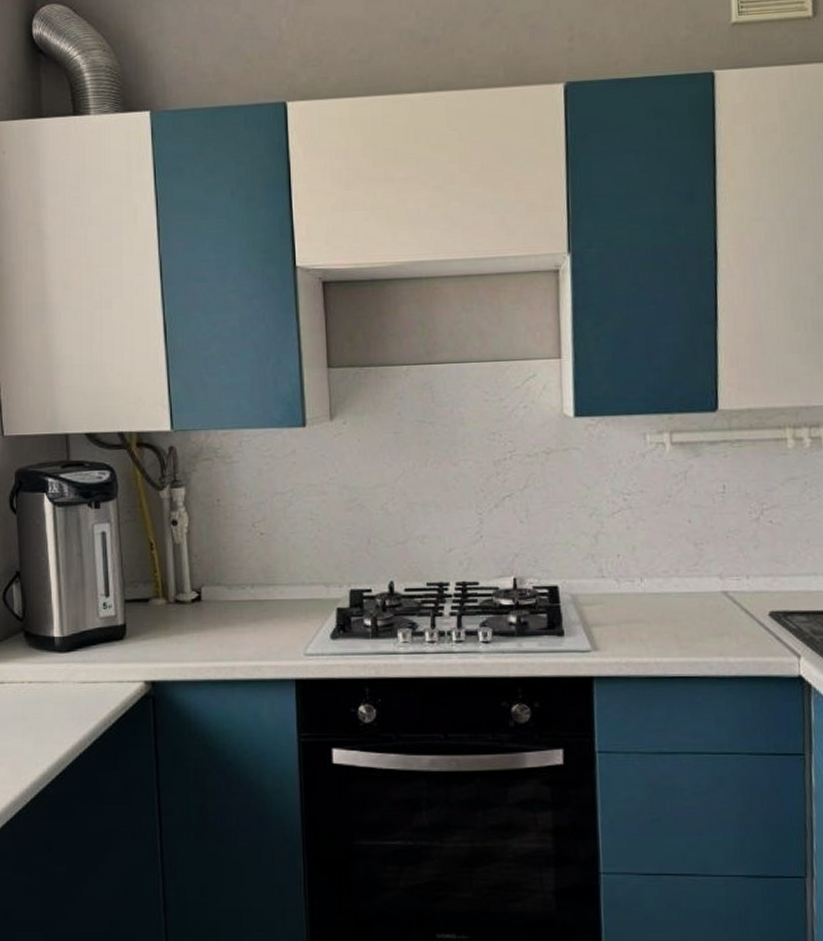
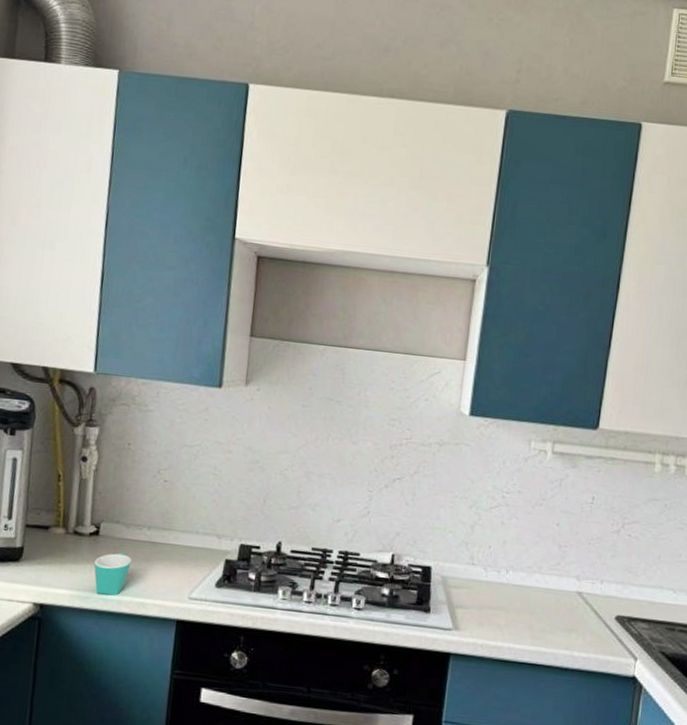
mug: none [200,614,239,663] -> present [93,551,132,596]

